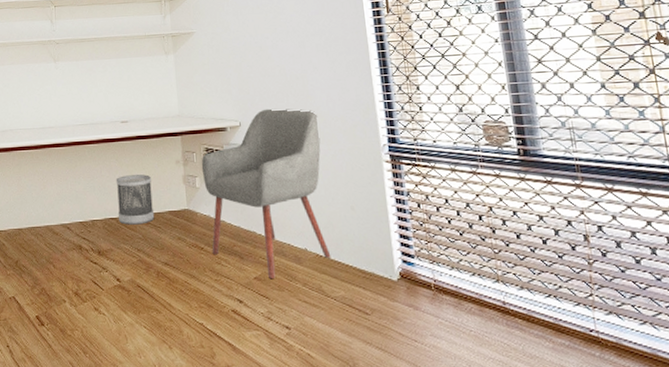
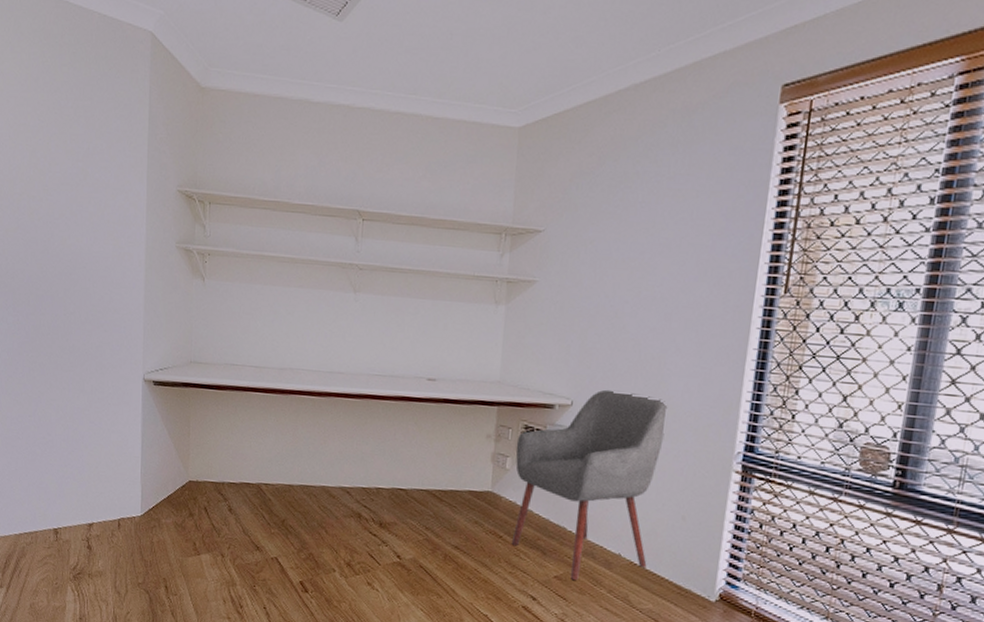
wastebasket: present [116,174,155,225] -> none [408,442,454,501]

